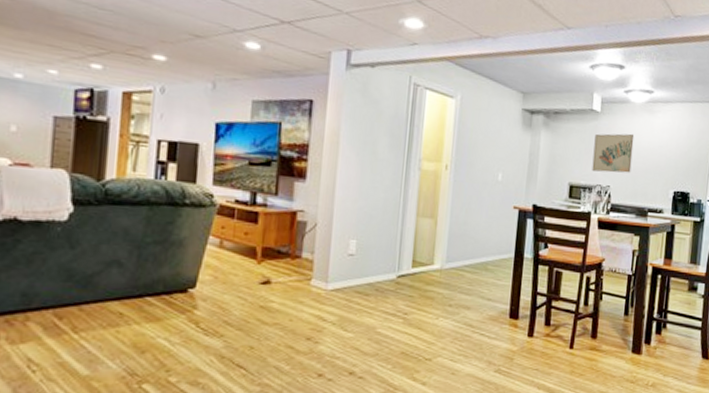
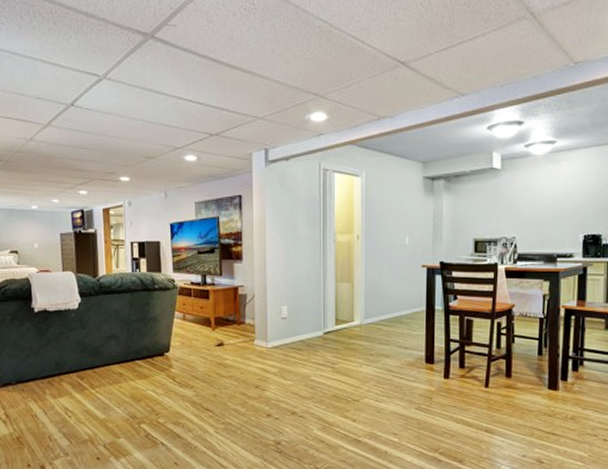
wall art: present [592,133,635,173] -> none [496,185,538,225]

